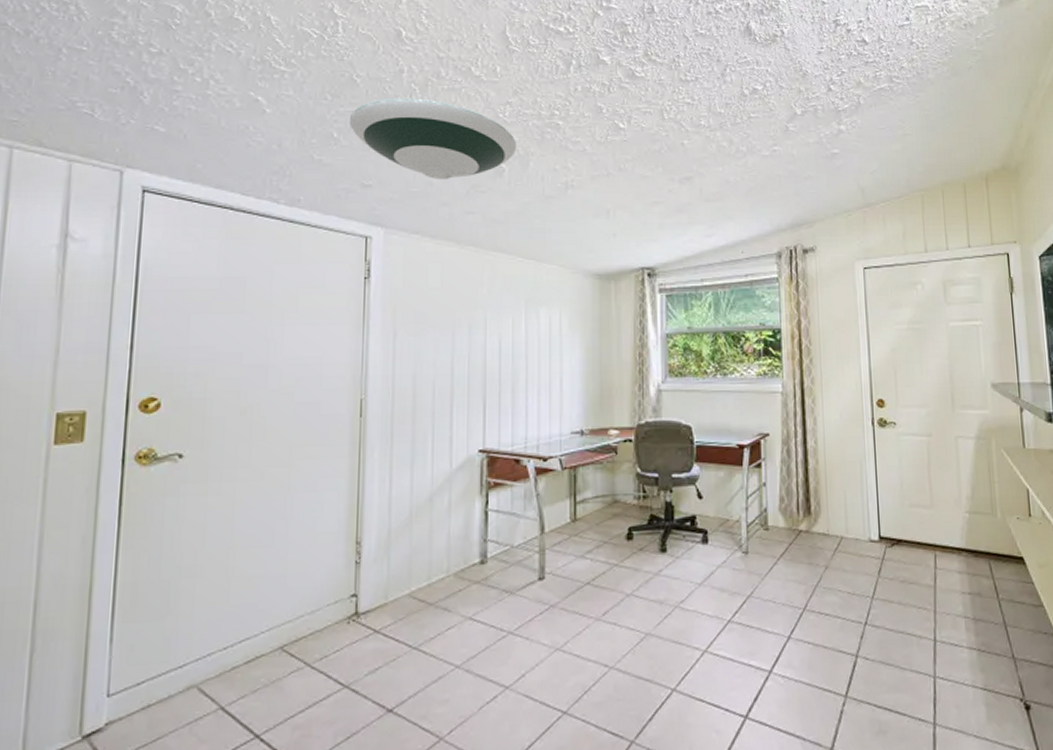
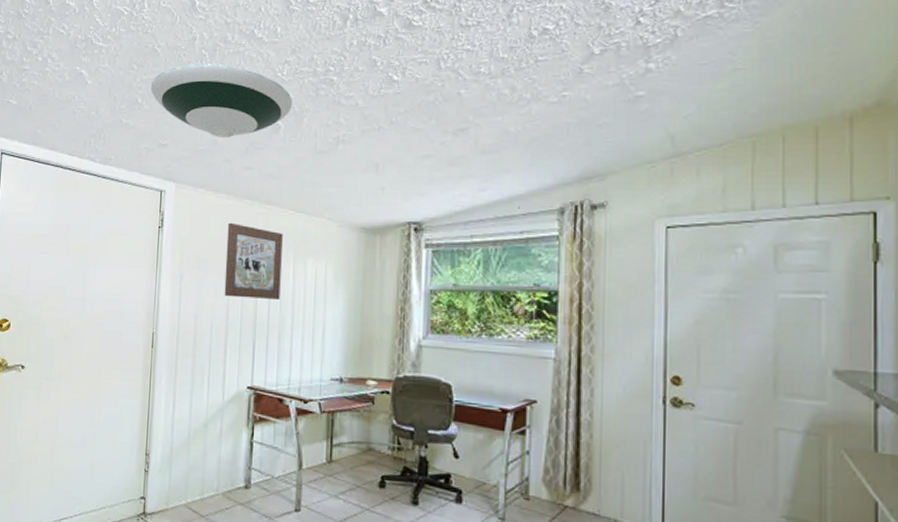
wall art: none [447,271,512,353] -> present [224,222,283,299]

